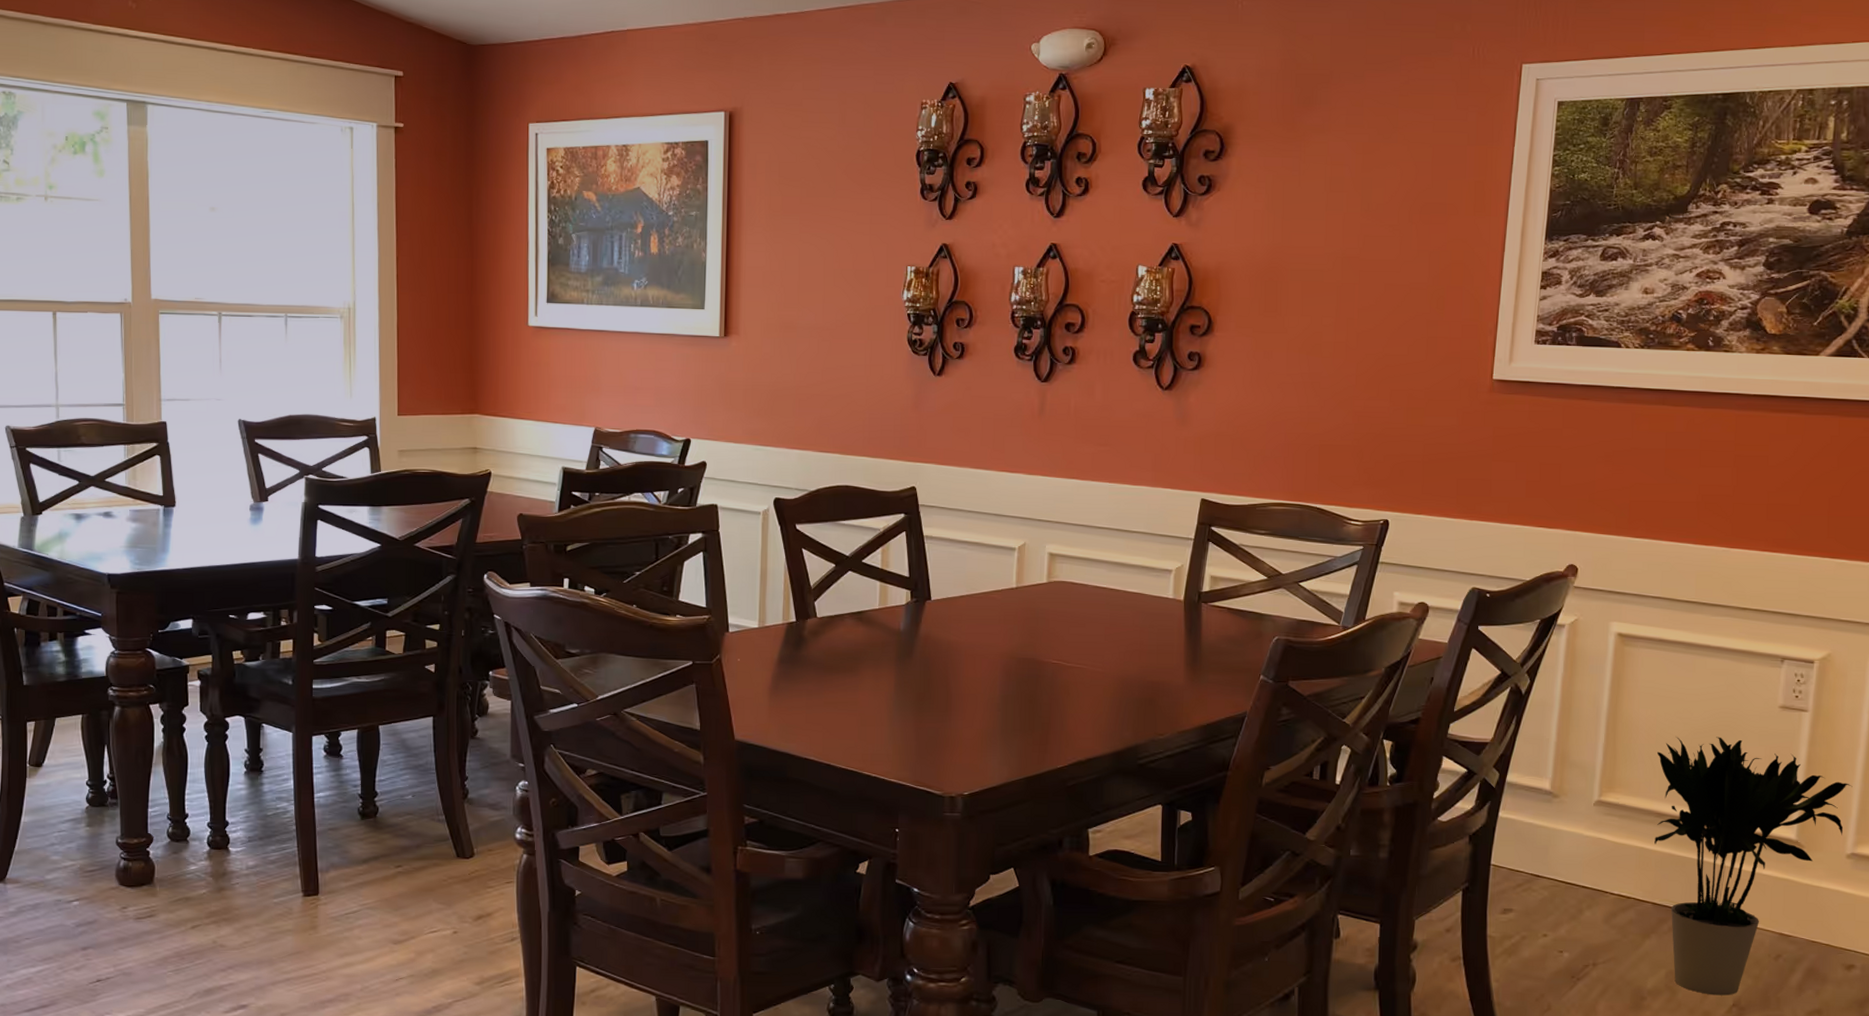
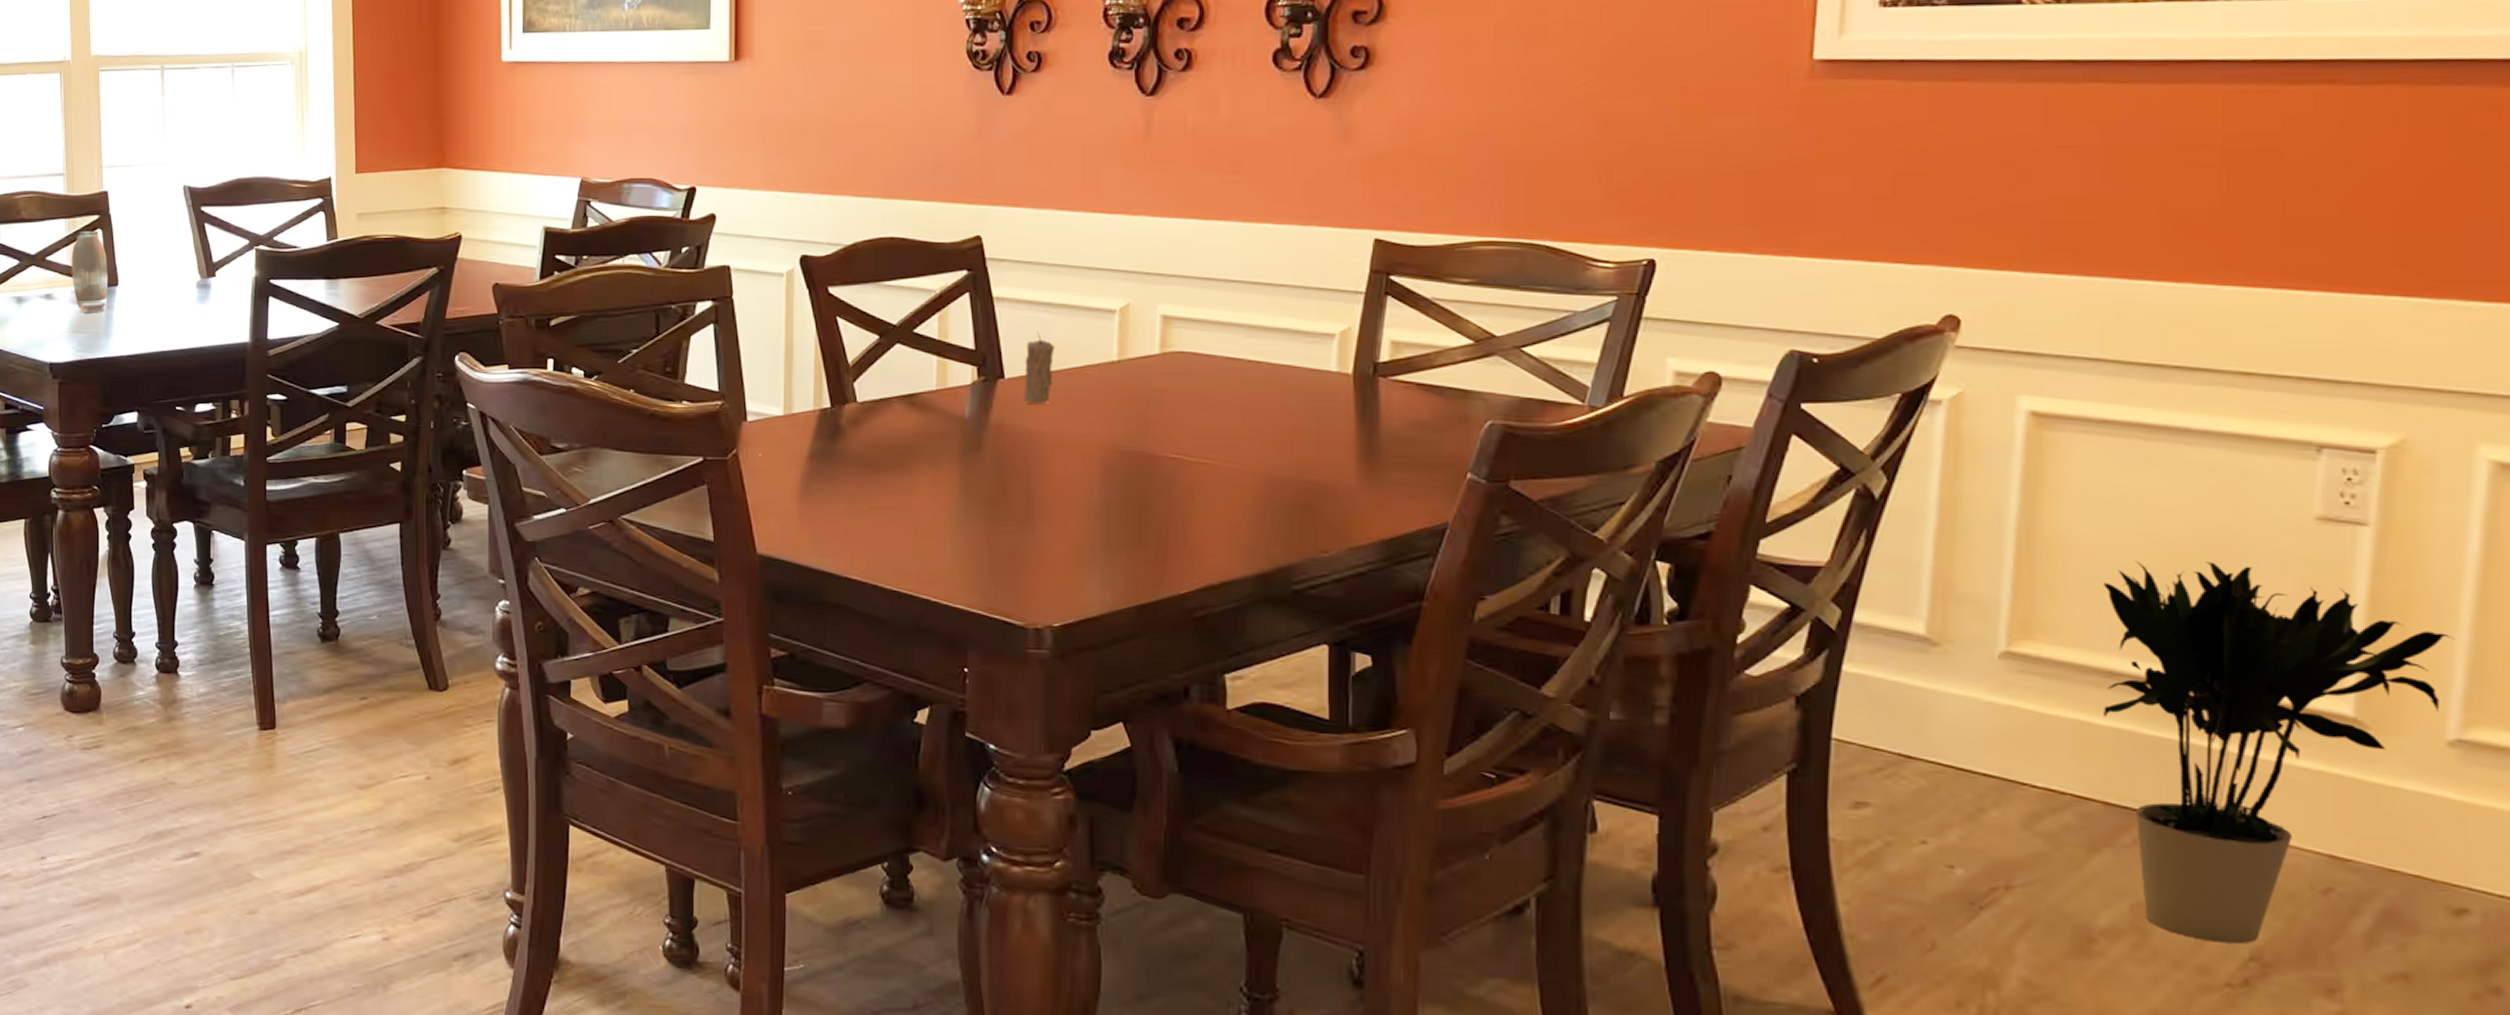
vase: none [129,456,166,531] -> present [71,230,109,313]
candle: none [945,563,970,620] -> present [1023,331,1055,403]

